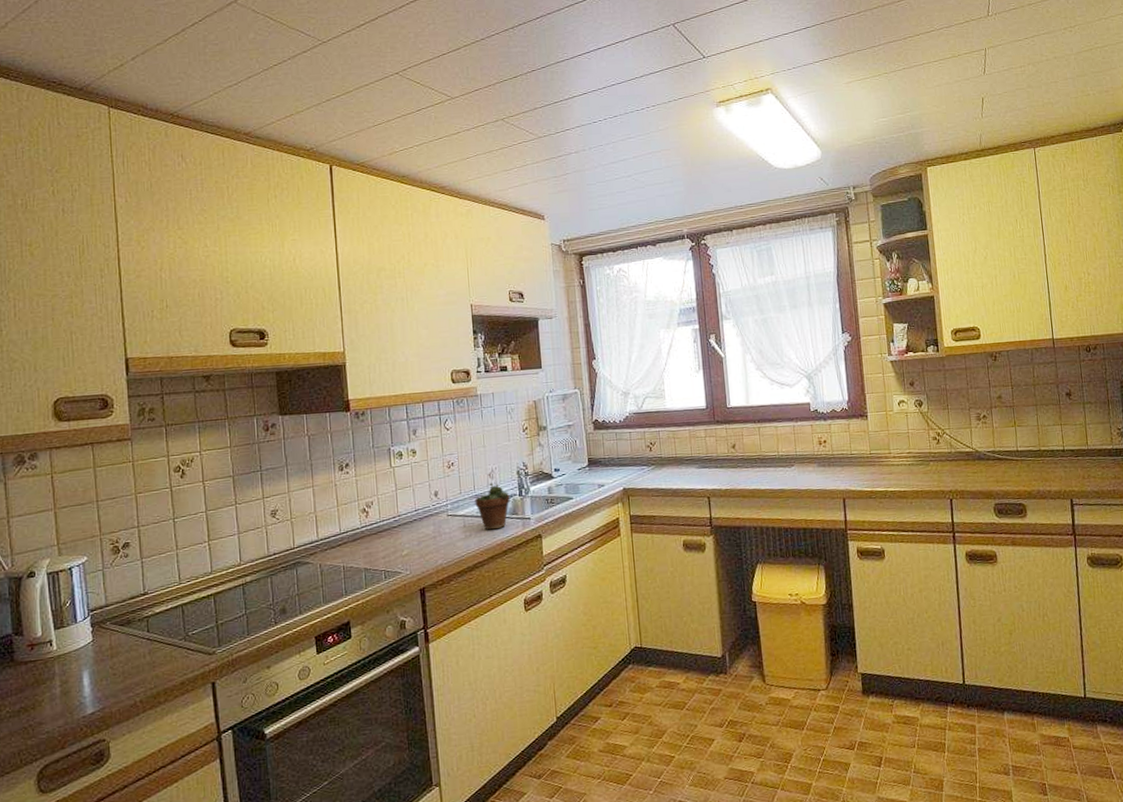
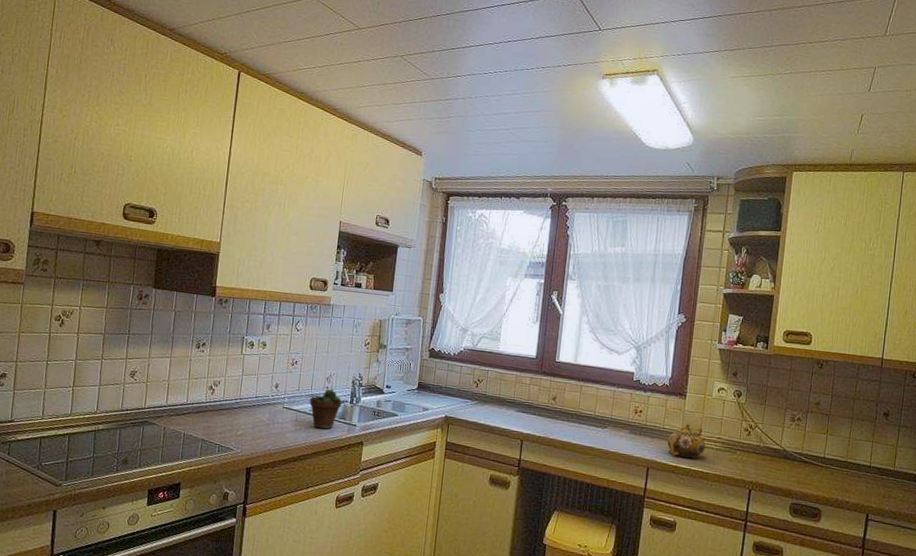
teapot: none [857,444,897,481] -> present [667,424,705,459]

